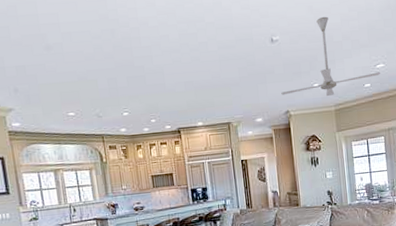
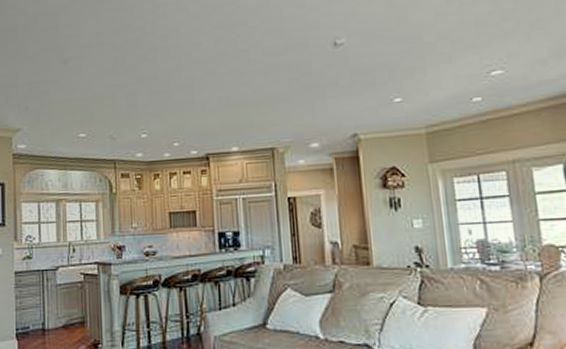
ceiling fan: present [281,16,380,97] -> none [346,11,497,115]

